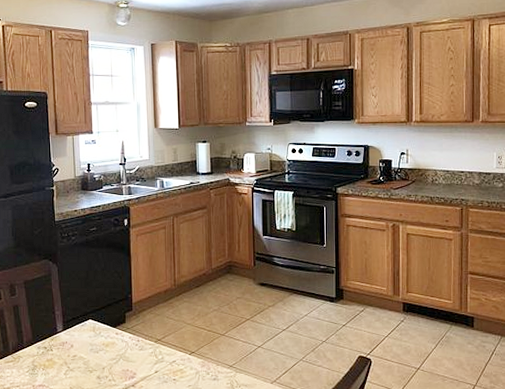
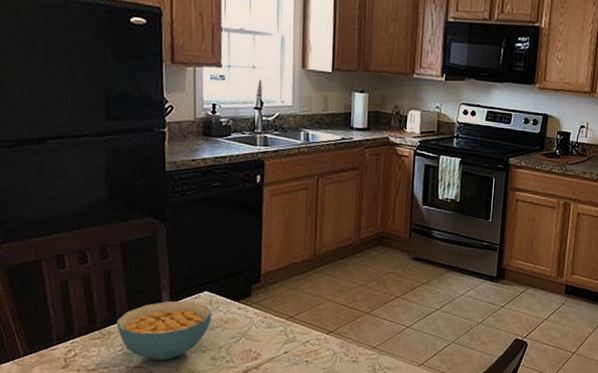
cereal bowl: none [24,328,96,380] -> present [116,300,212,361]

